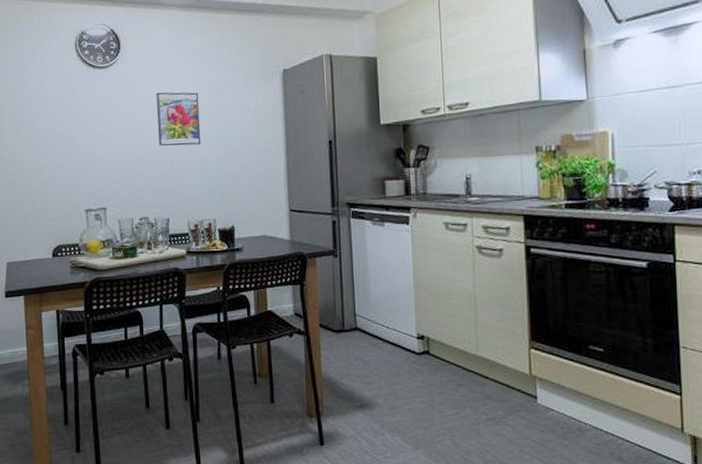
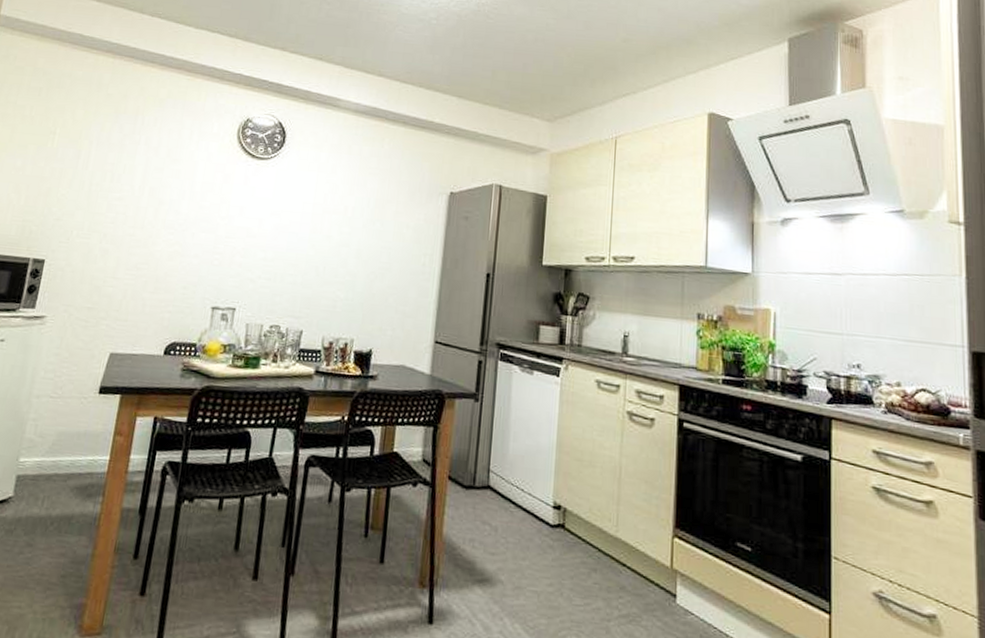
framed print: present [156,92,201,146] -> none [307,194,359,256]

